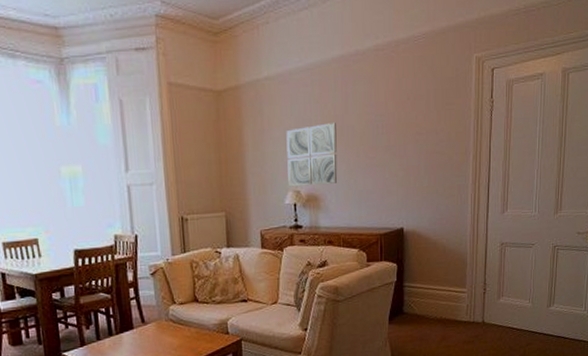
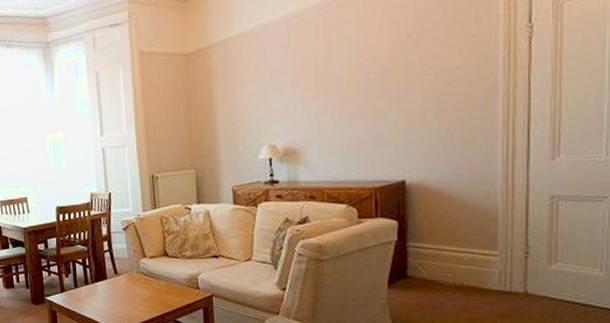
wall art: present [286,123,338,187] -> none [259,72,320,142]

